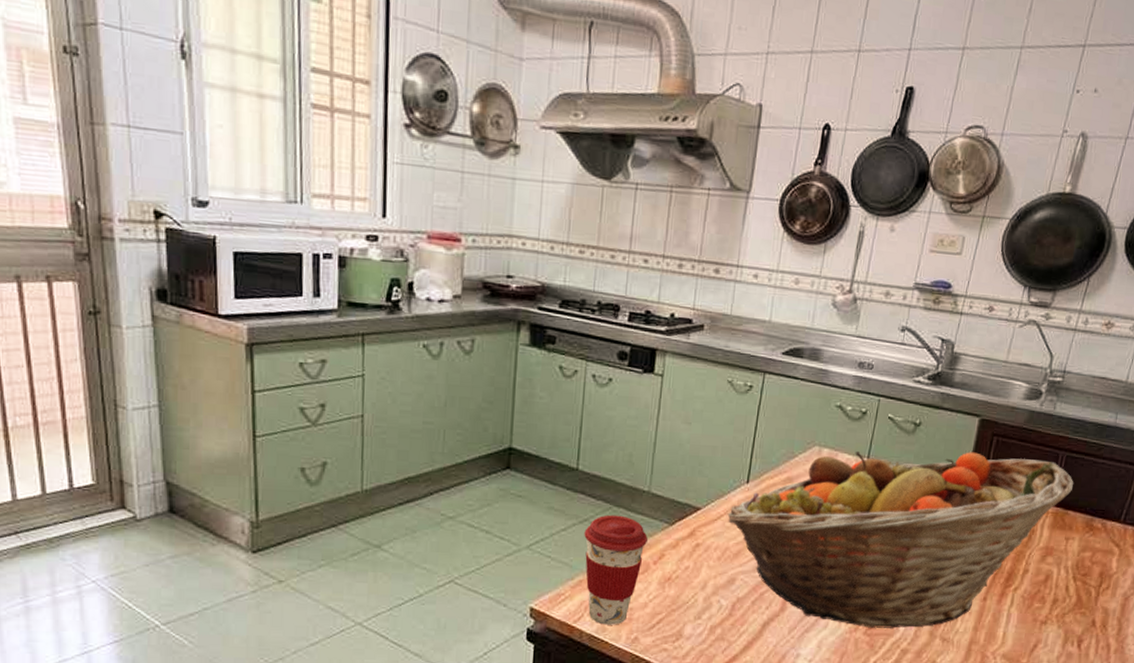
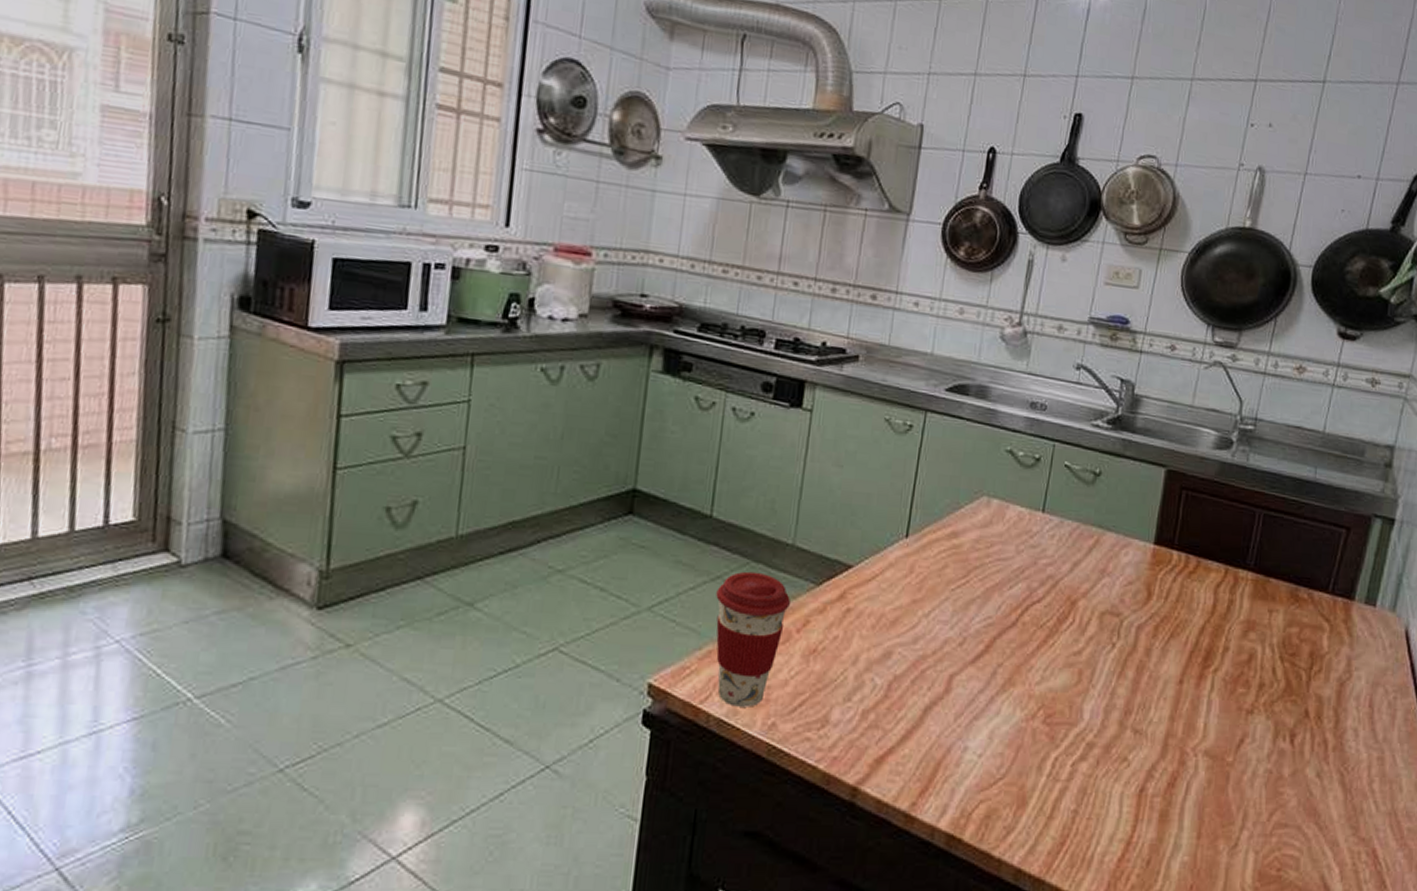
fruit basket: present [727,451,1074,628] -> none [883,503,1274,717]

